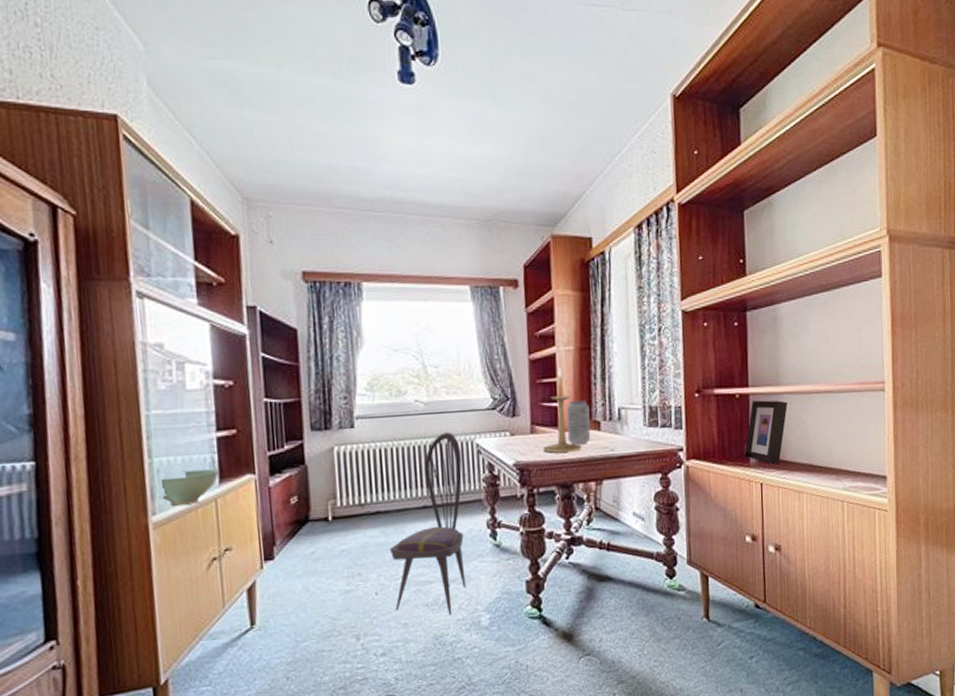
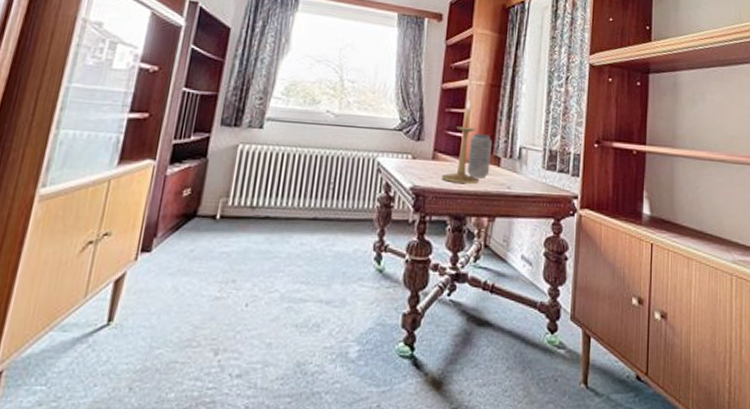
bowl: present [159,468,219,506] -> none [54,146,121,182]
dining chair: present [389,431,466,615] -> none [262,145,362,340]
picture frame: present [744,400,787,464] -> none [637,159,682,226]

